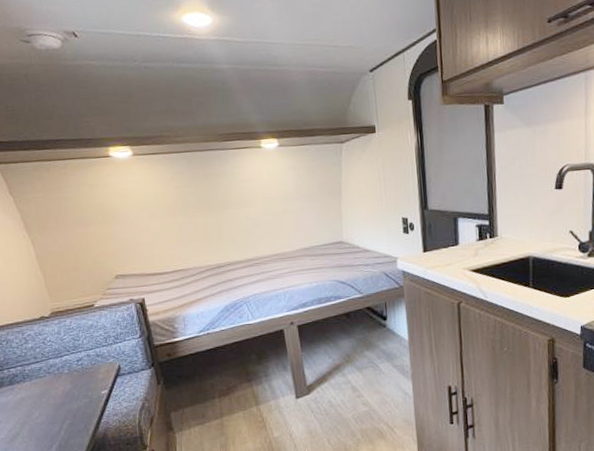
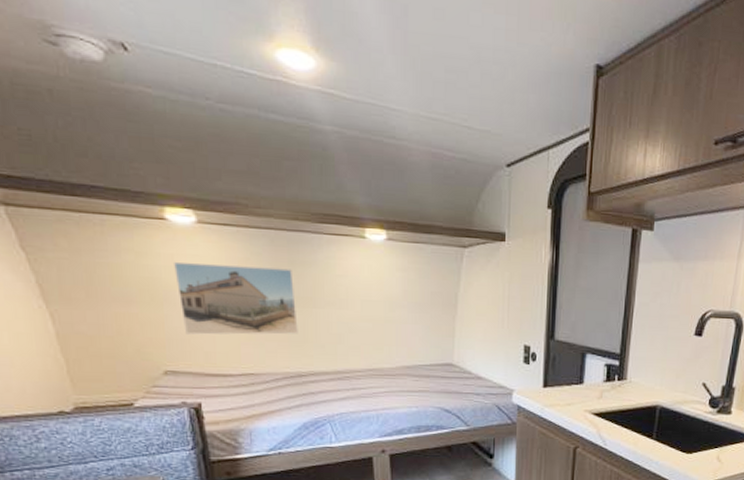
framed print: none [118,181,215,244] -> present [174,263,298,335]

